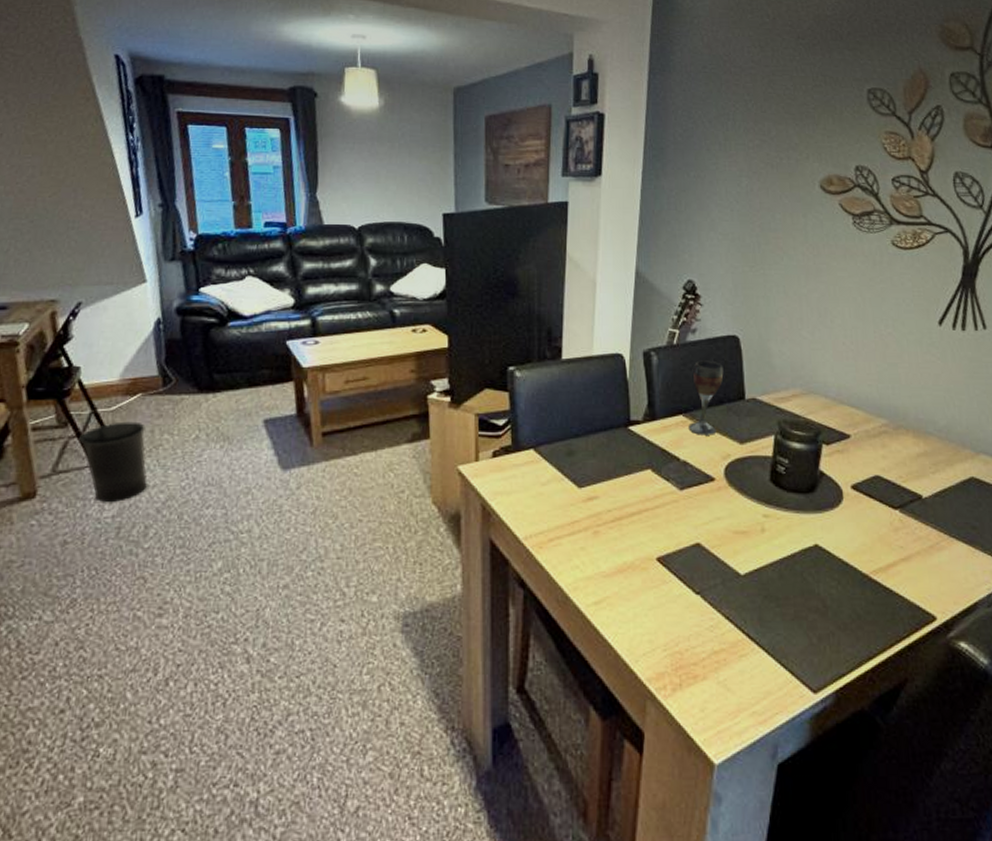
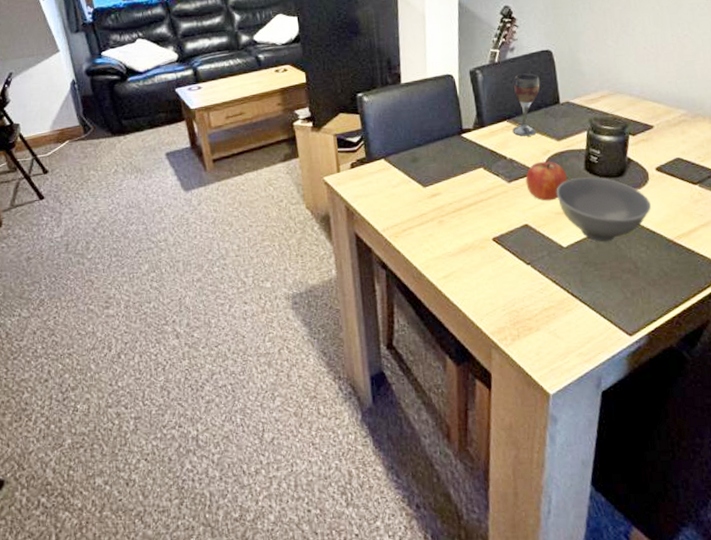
waste bin: present [79,421,147,502] -> none [27,163,83,226]
fruit: none [700,467,750,516] -> present [525,161,568,201]
bowl: none [735,489,844,571] -> present [556,177,651,242]

